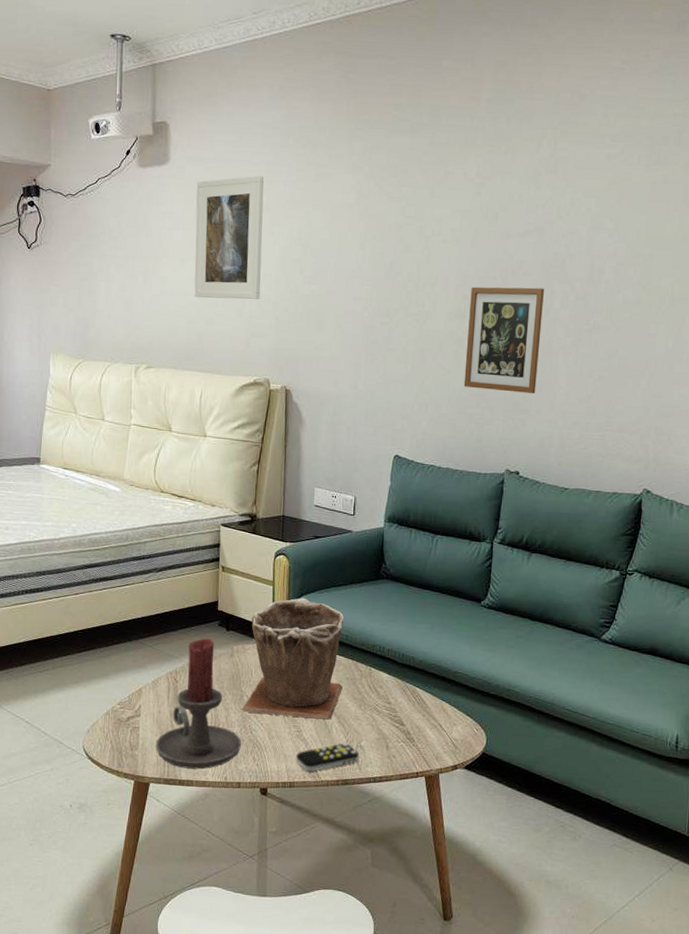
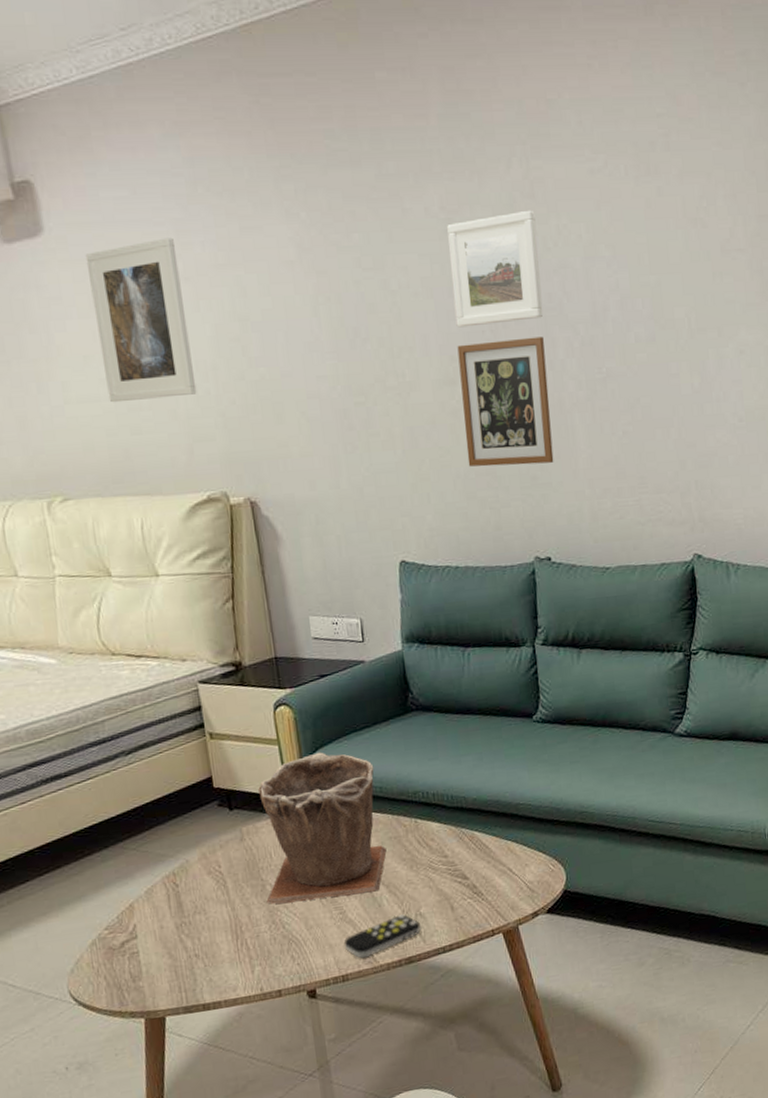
candle holder: present [155,638,242,769] -> none [163,824,275,990]
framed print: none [473,183,555,273] -> present [447,210,544,328]

